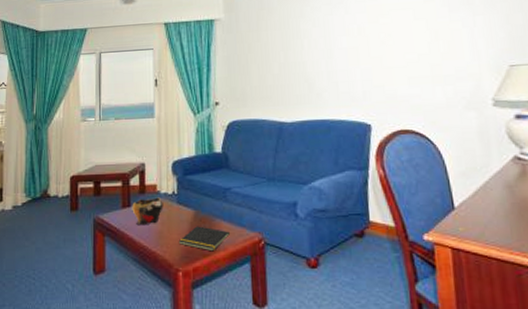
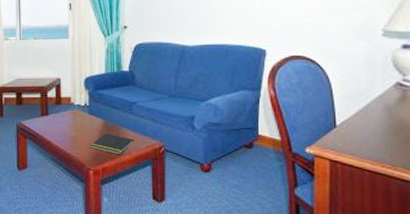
decorative bowl: present [132,197,163,226] -> none [49,108,77,131]

